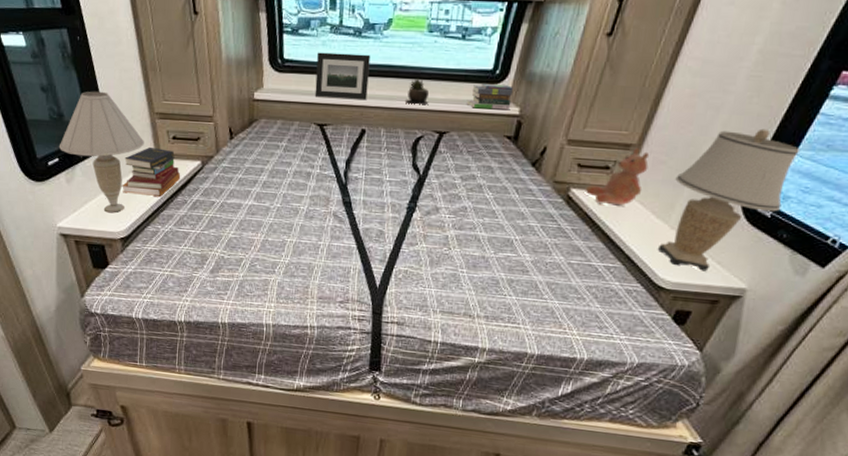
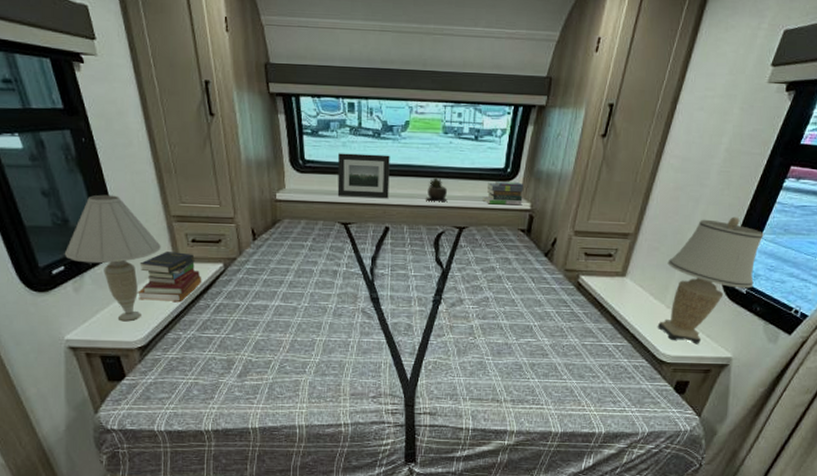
stuffed animal: present [585,148,650,205] -> none [592,237,645,288]

